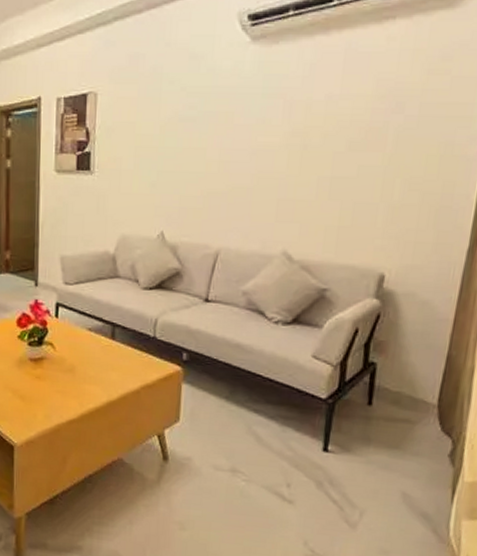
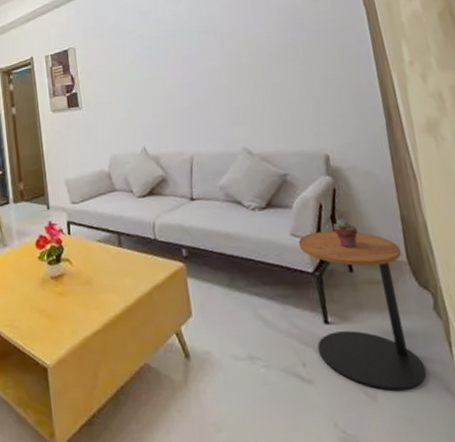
side table: none [308,357,435,525] -> present [298,230,427,391]
potted succulent: none [363,348,393,382] -> present [332,219,359,249]

